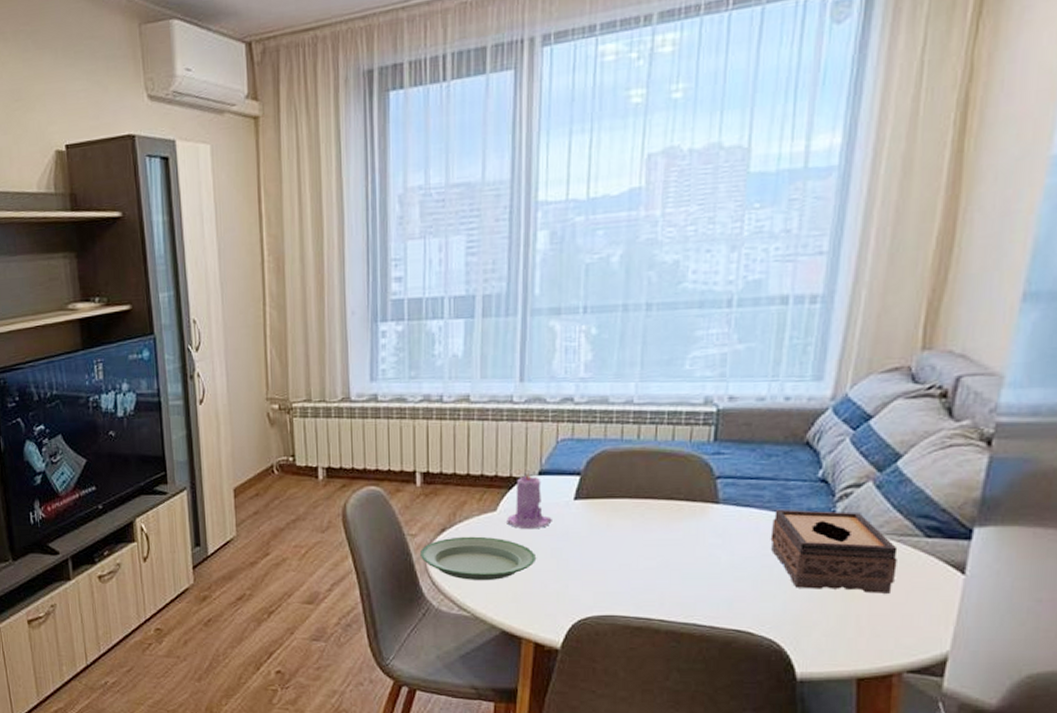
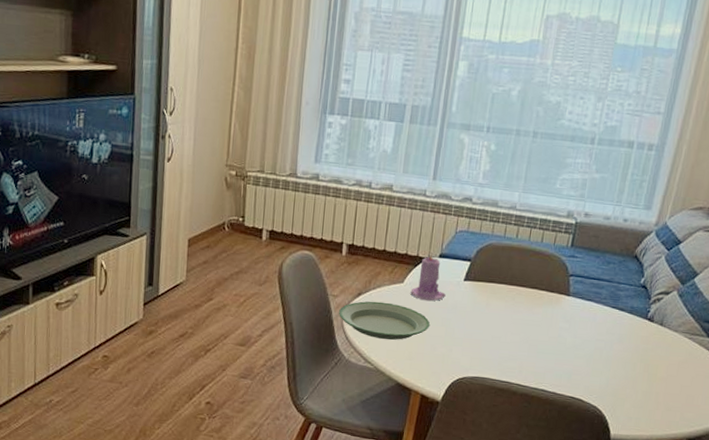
tissue box: present [770,510,898,594] -> none [603,306,689,378]

